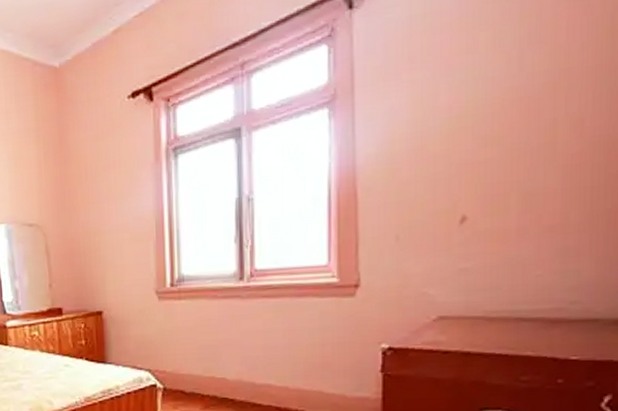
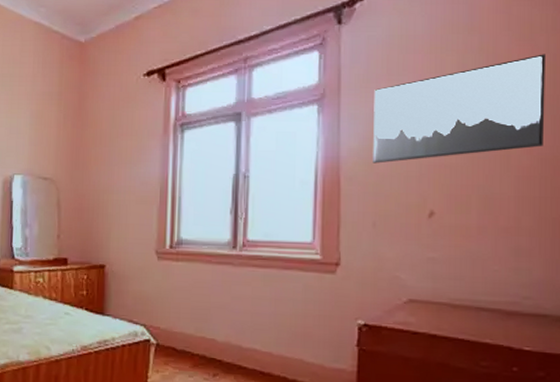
wall art: none [394,14,601,169] -> present [373,54,545,164]

